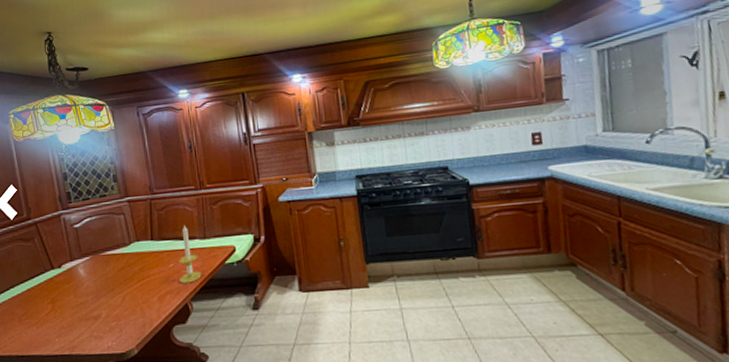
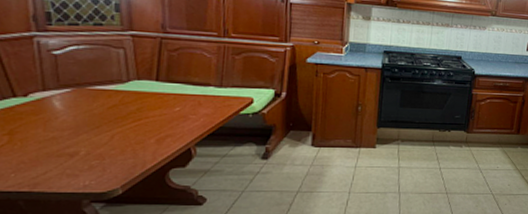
candle: present [178,225,202,284] -> none [184,70,212,129]

